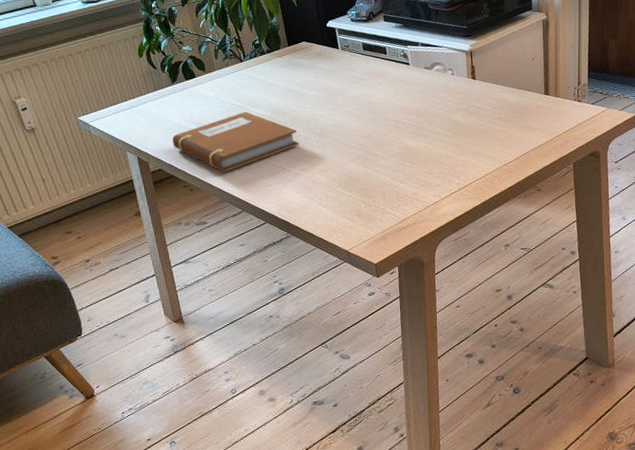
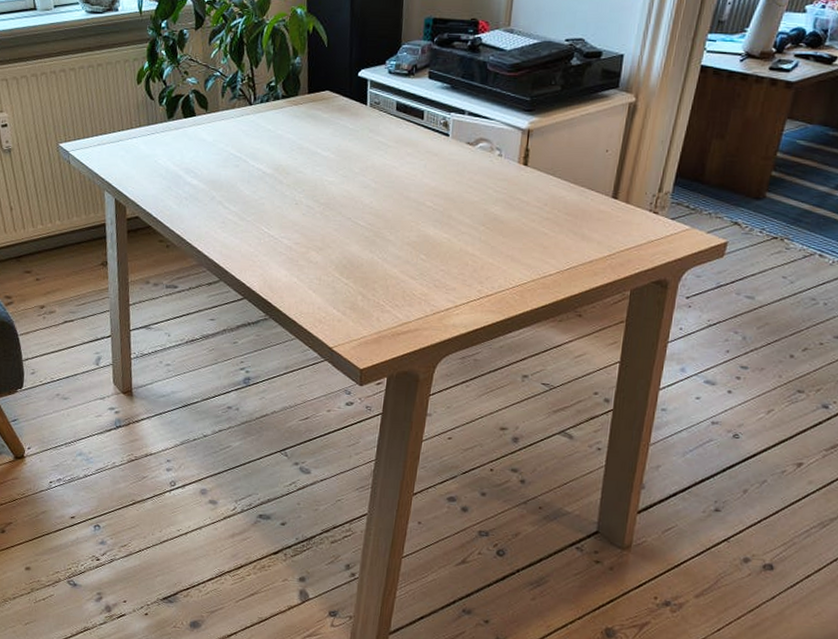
notebook: present [172,111,299,172] -> none [156,164,299,232]

